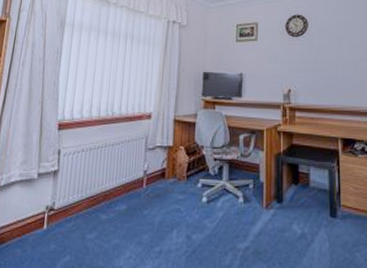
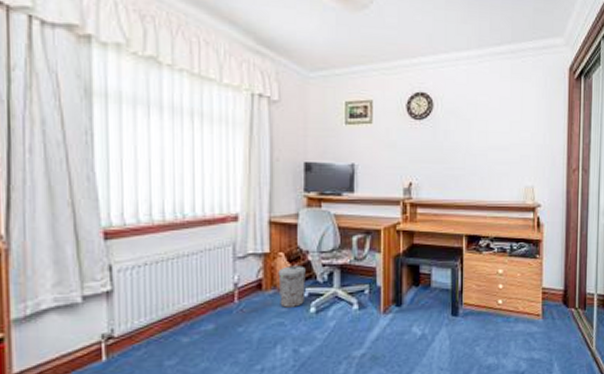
trash can: none [178,158,200,196] -> present [278,266,306,308]

